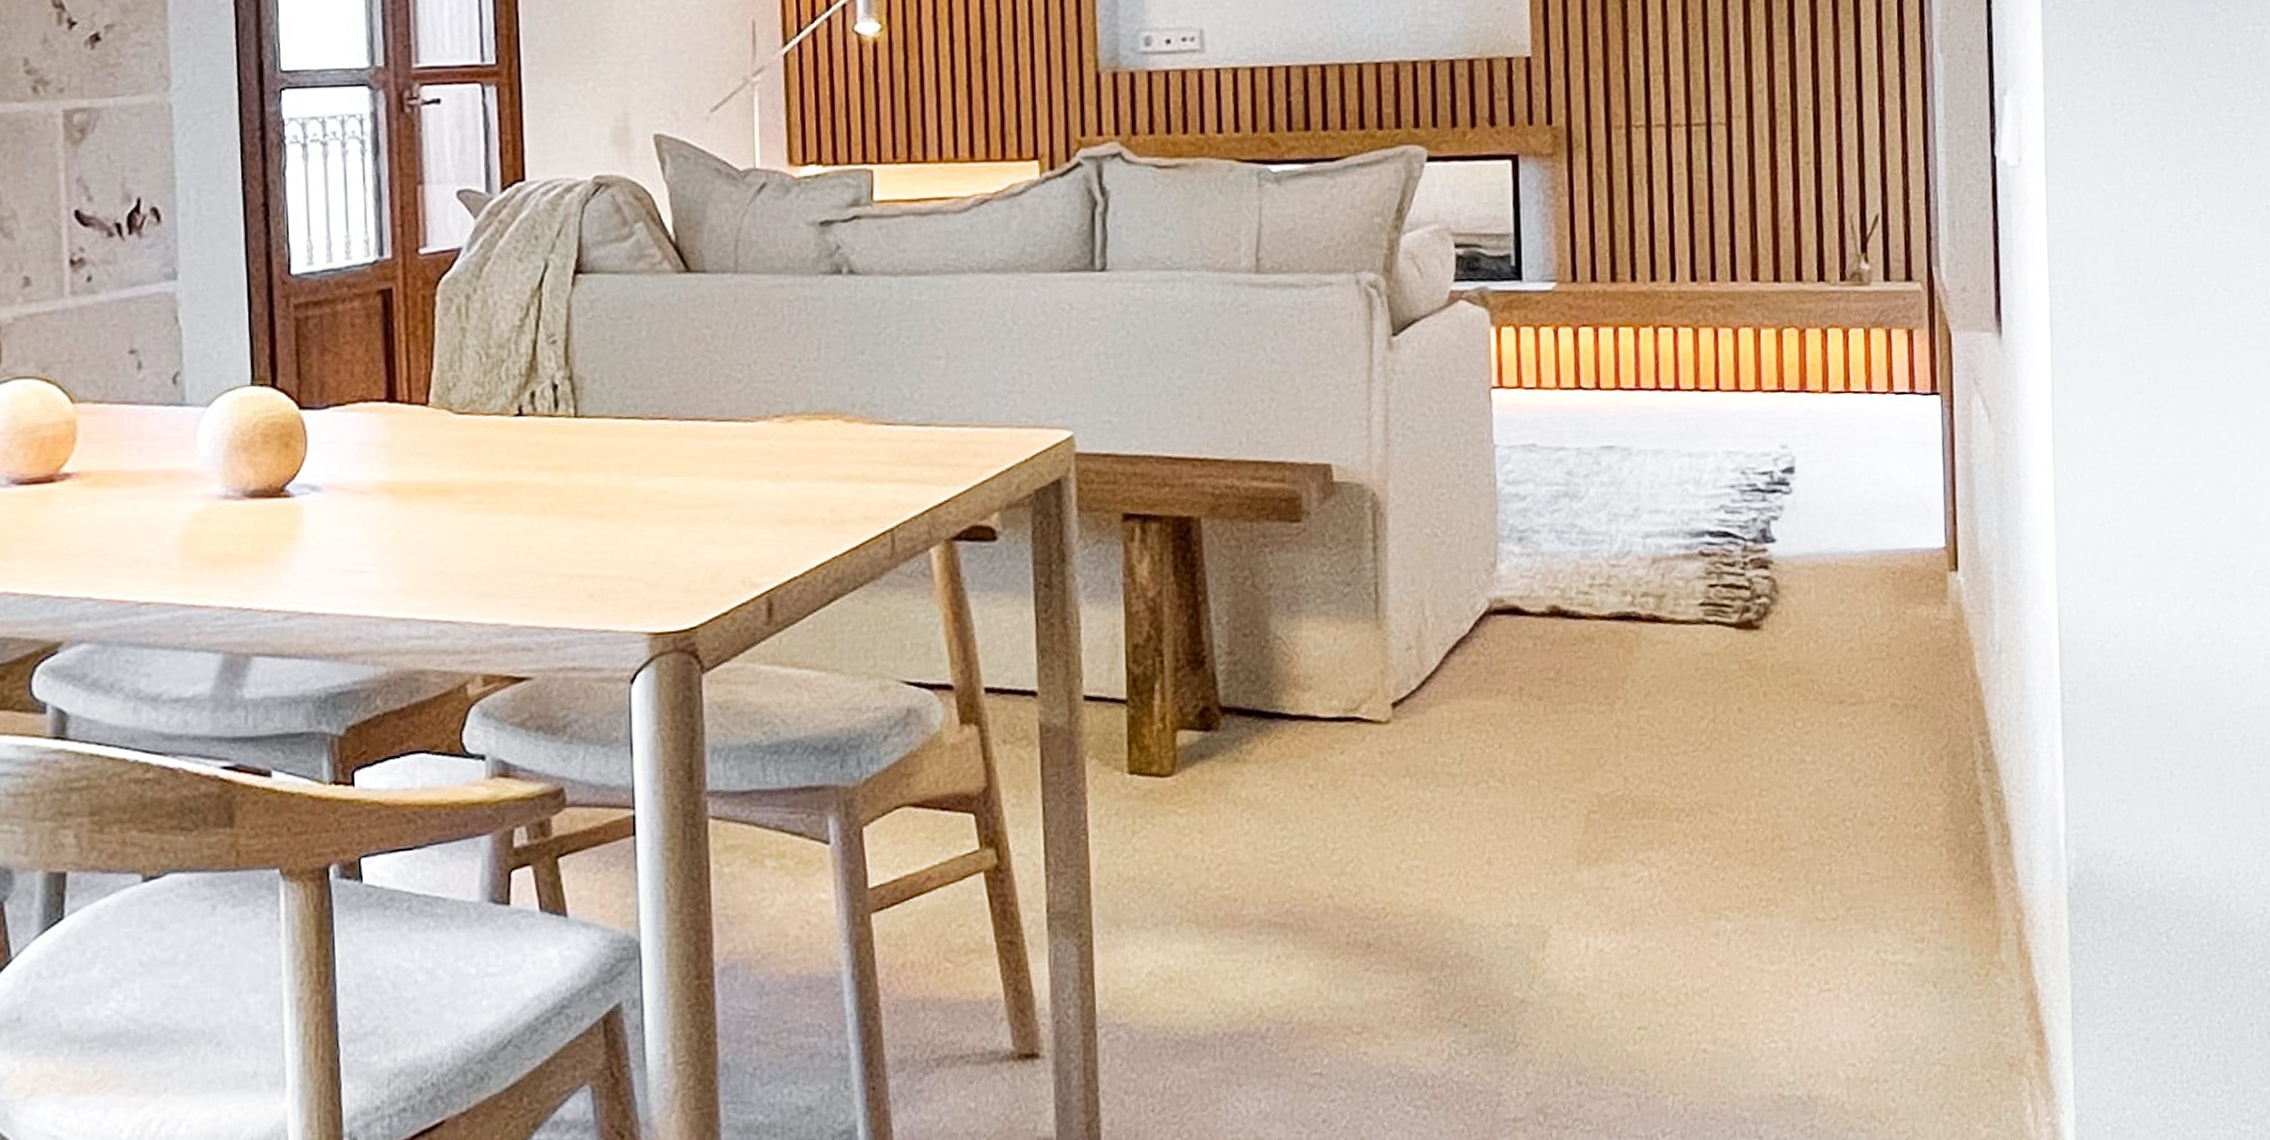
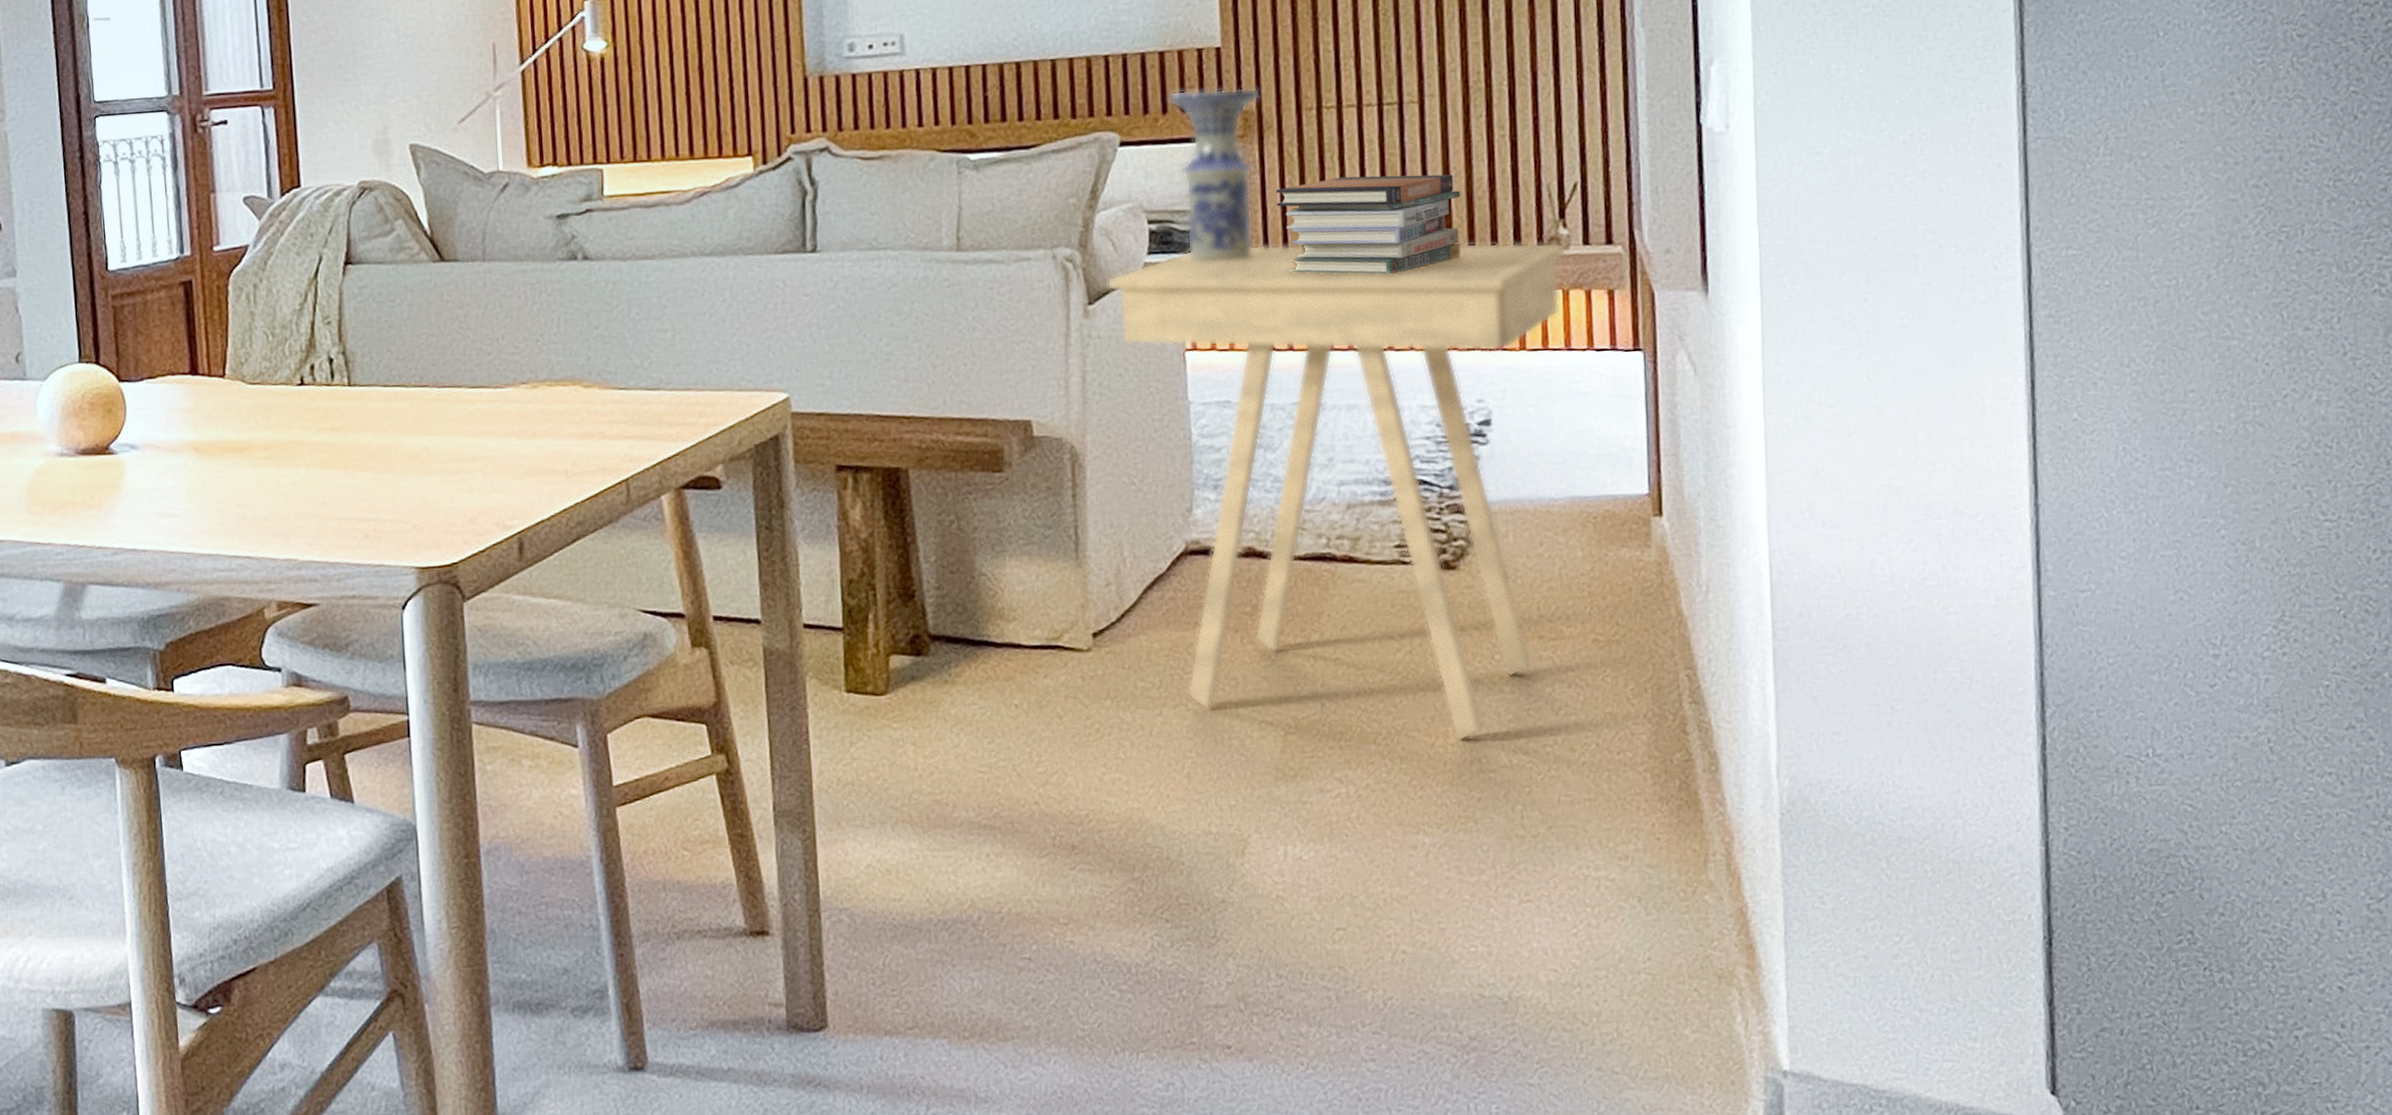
side table: none [1412,273,1869,817] -> present [1107,242,1567,742]
vase: none [1476,102,1571,289] -> present [1167,87,1261,260]
book stack: none [1584,201,1769,310] -> present [1275,174,1463,275]

